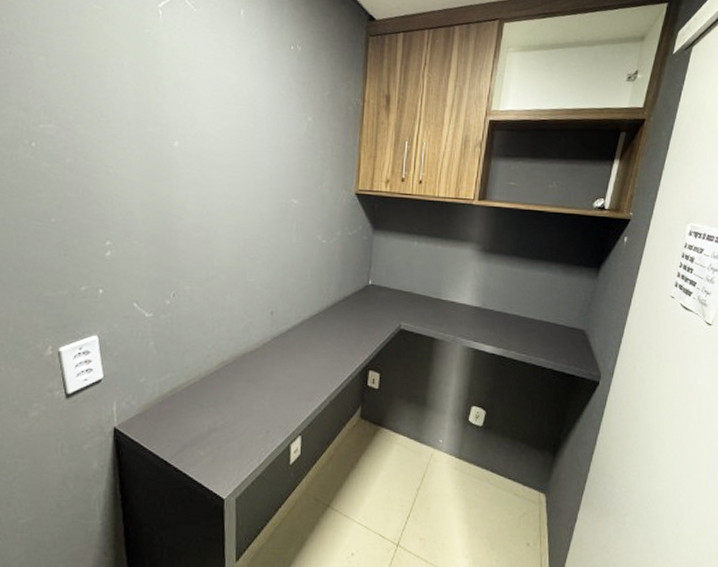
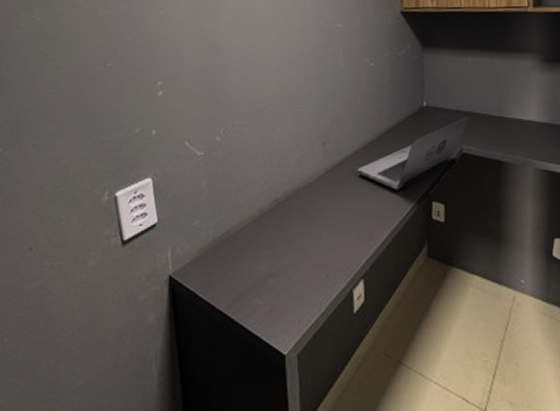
laptop: none [302,296,410,359] -> present [357,116,469,190]

